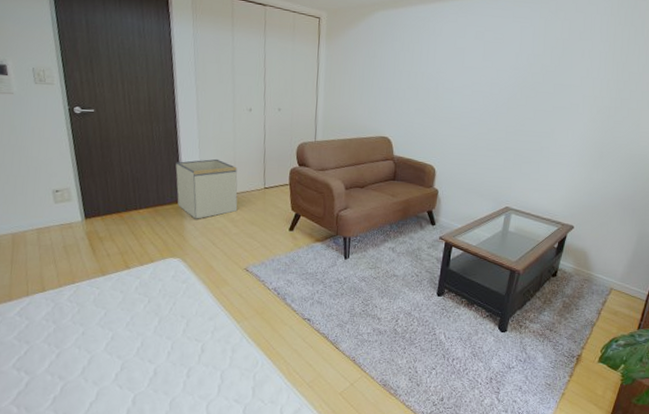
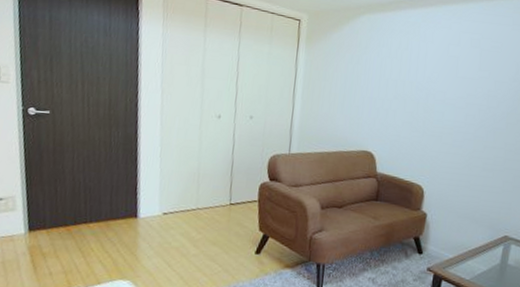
storage bin: present [175,158,238,219] -> none [132,169,201,237]

